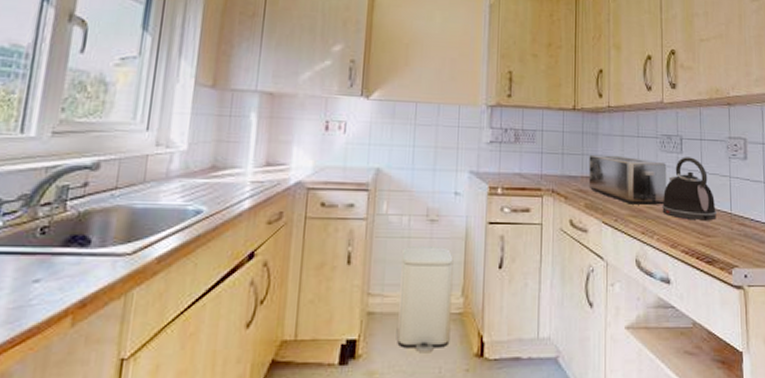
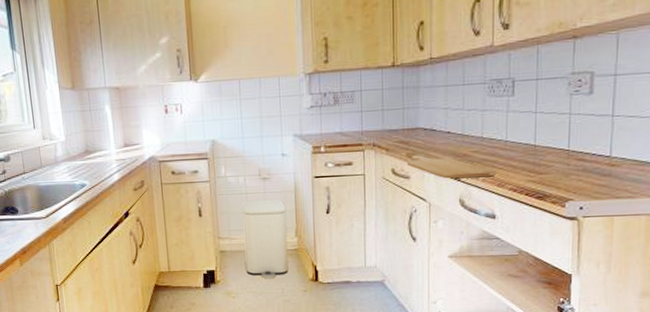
chopping board: none [585,206,671,236] -> present [407,155,498,179]
toaster: present [588,154,667,205] -> none [410,105,496,150]
kettle: present [662,157,718,221] -> none [489,98,553,160]

